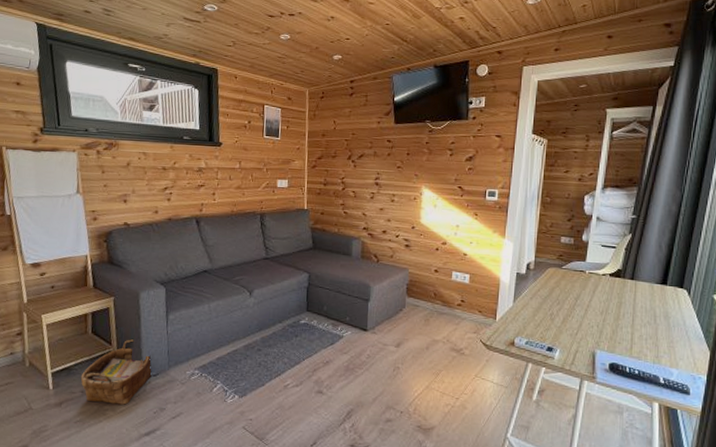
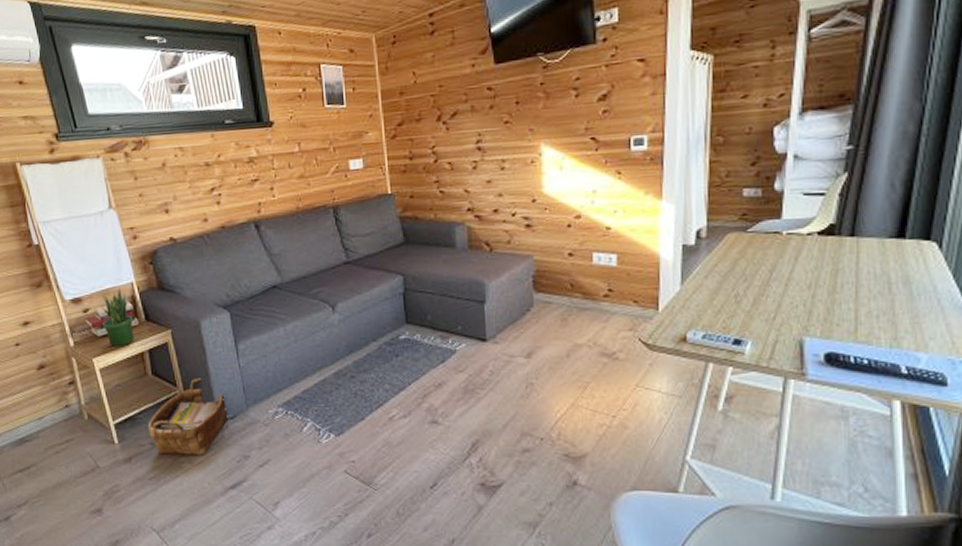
books: none [40,269,87,297] -> present [84,300,139,337]
planter: none [54,259,83,307] -> present [100,289,134,346]

